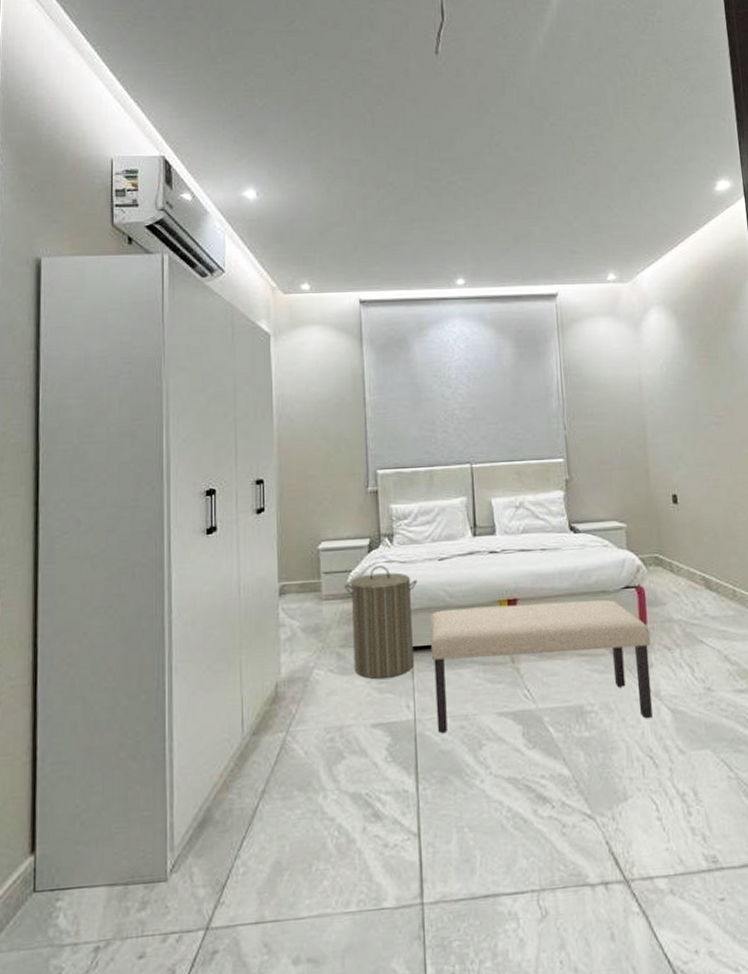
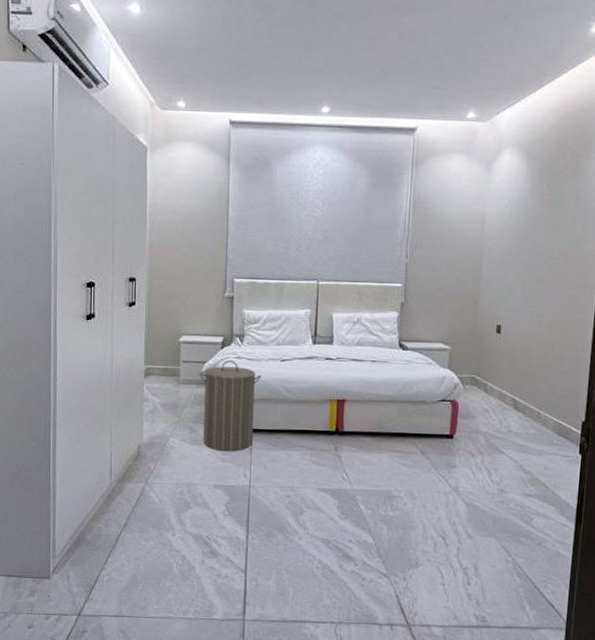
bench: present [429,599,652,734] -> none [267,402,458,508]

